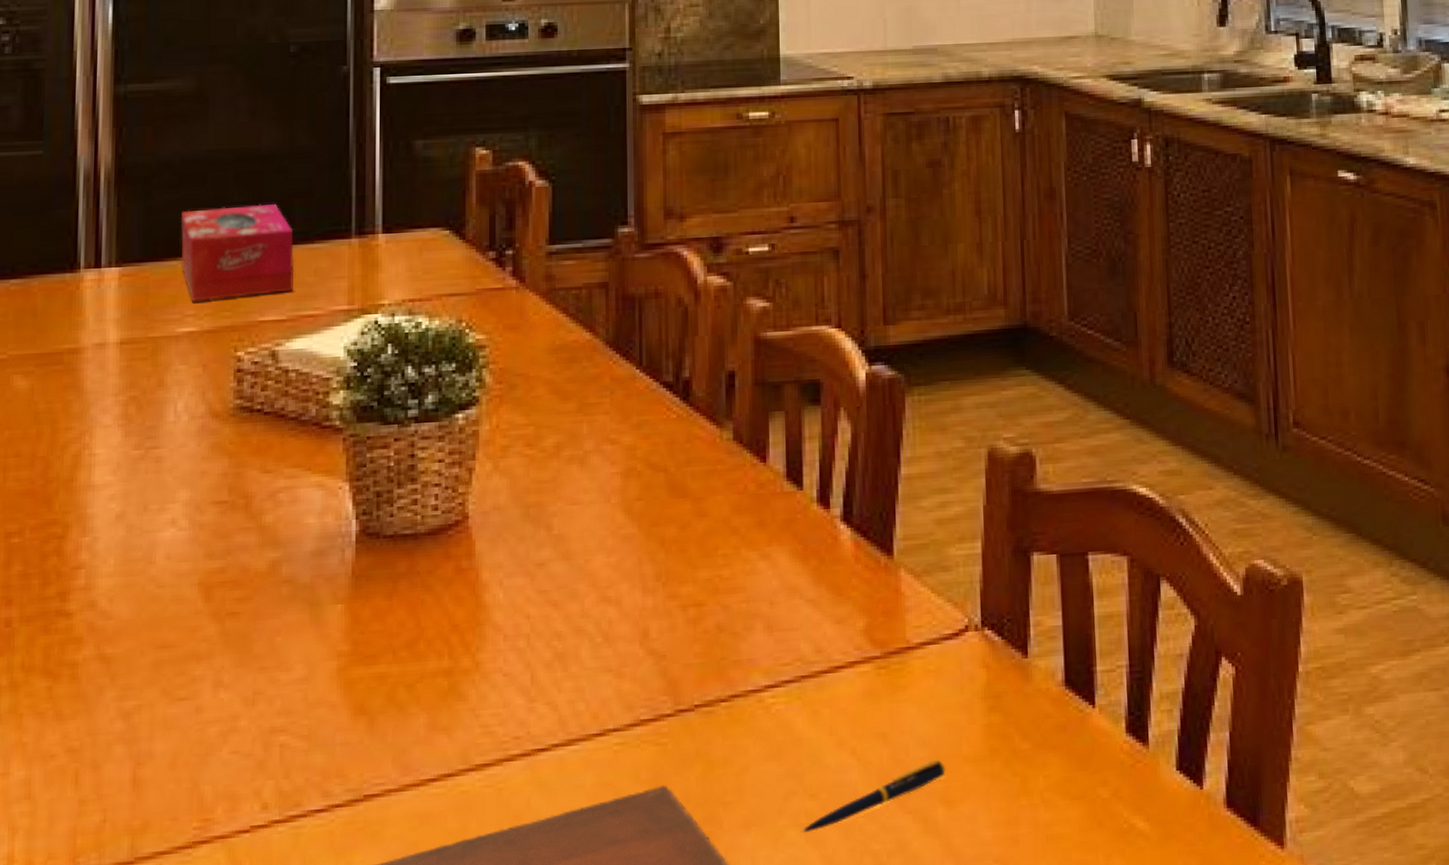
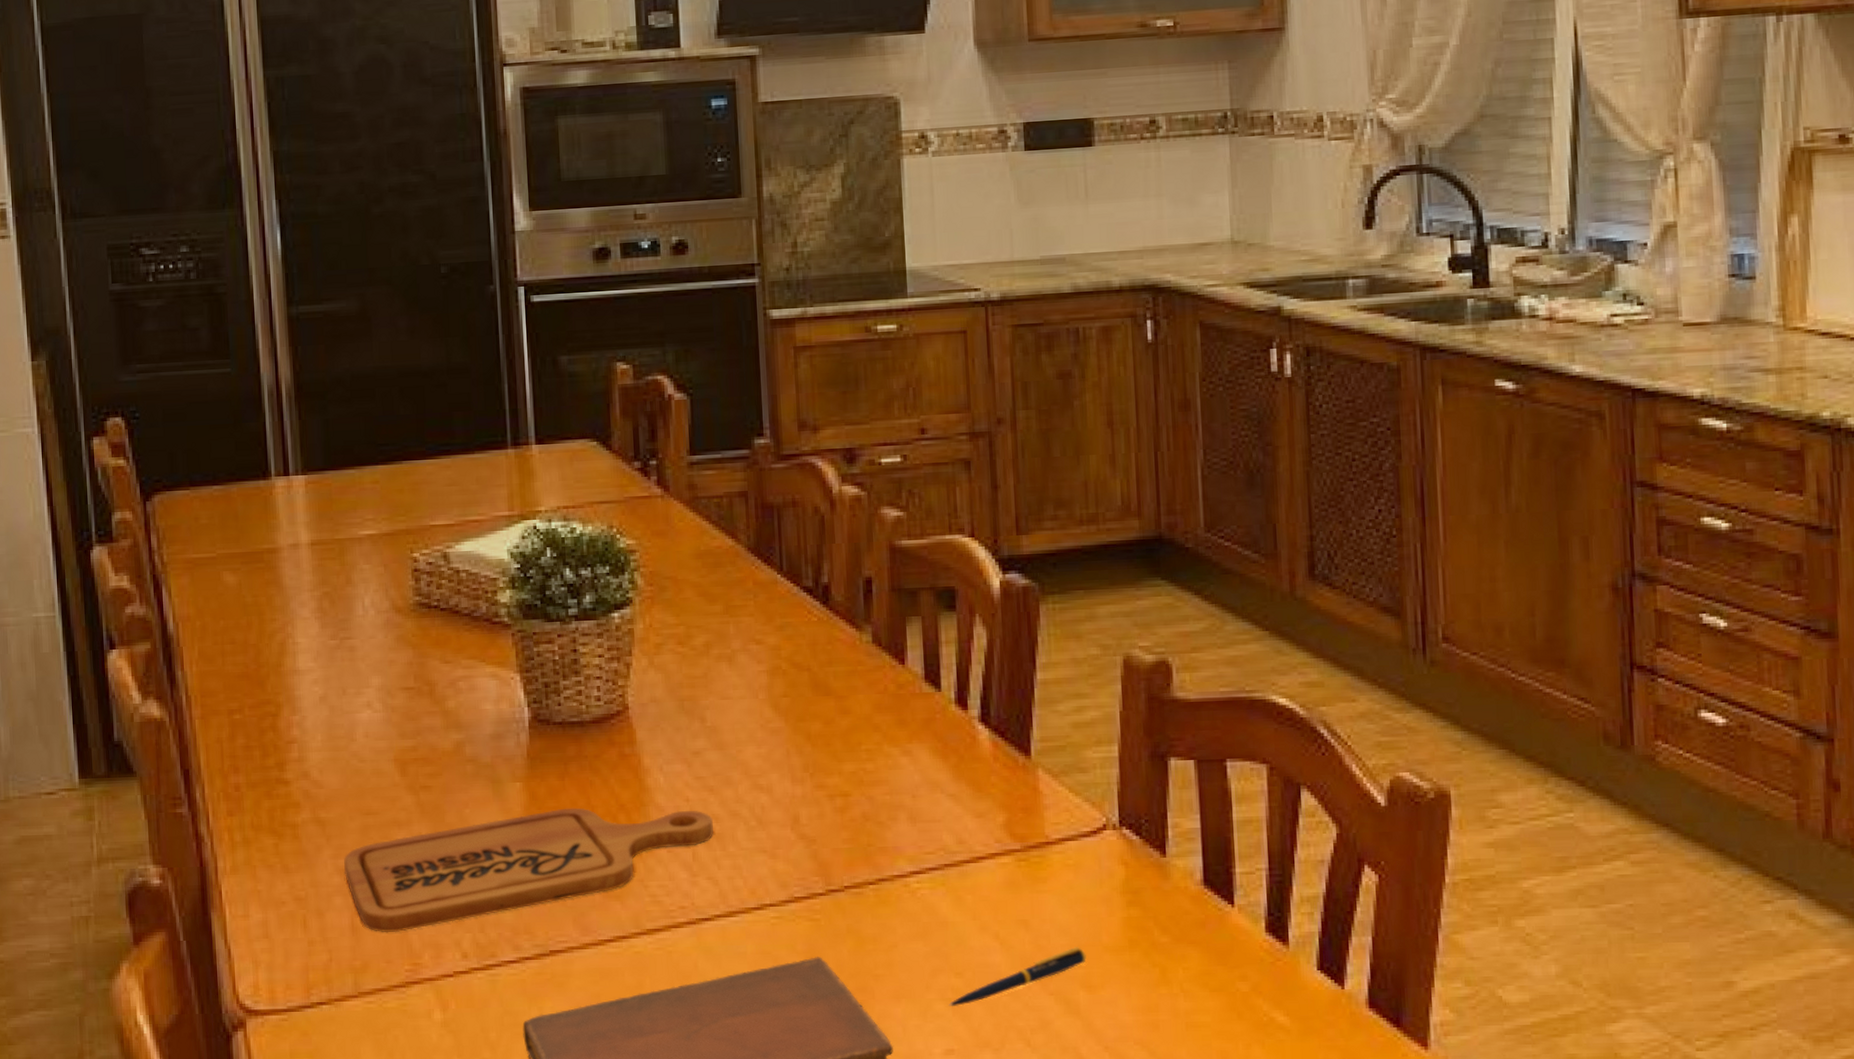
cutting board: none [129,628,555,786] -> present [344,808,713,933]
tissue box: present [180,203,295,303] -> none [354,416,459,508]

